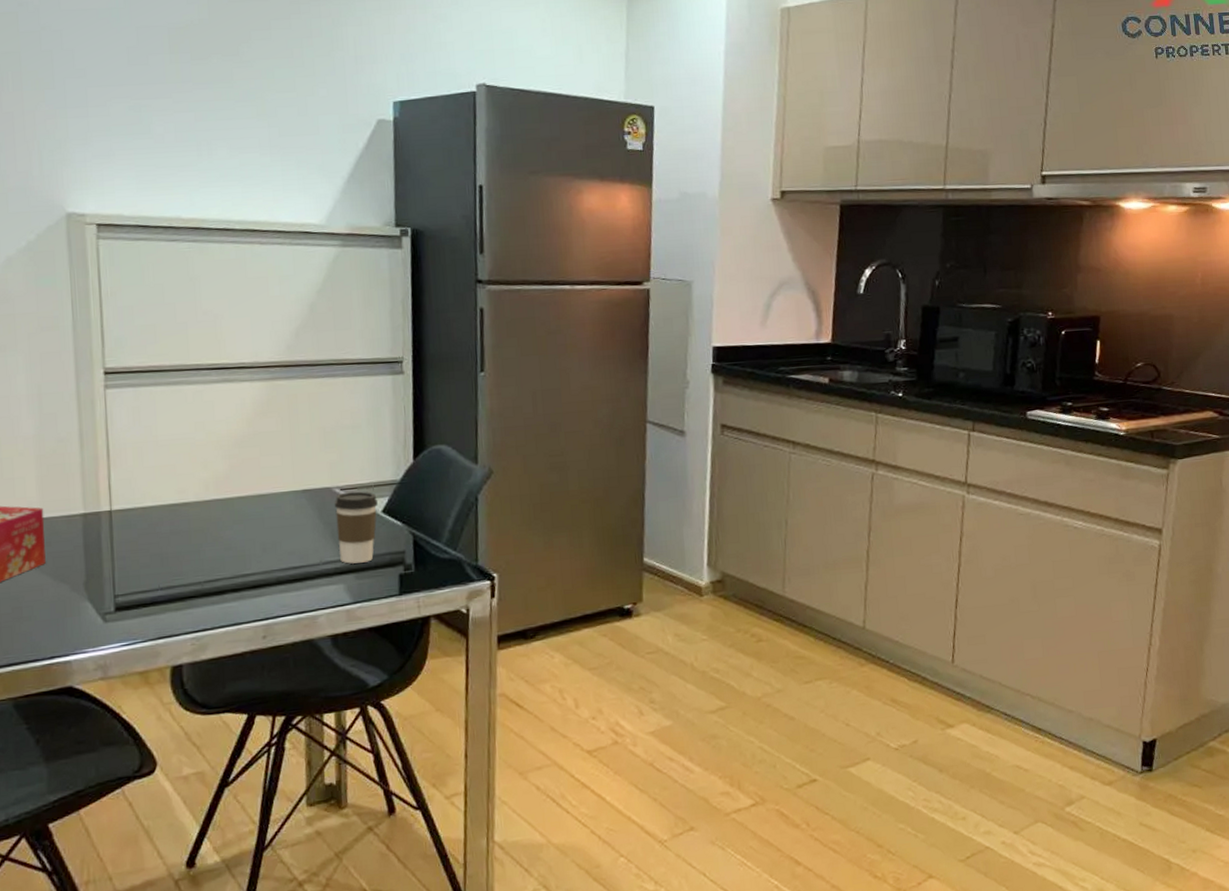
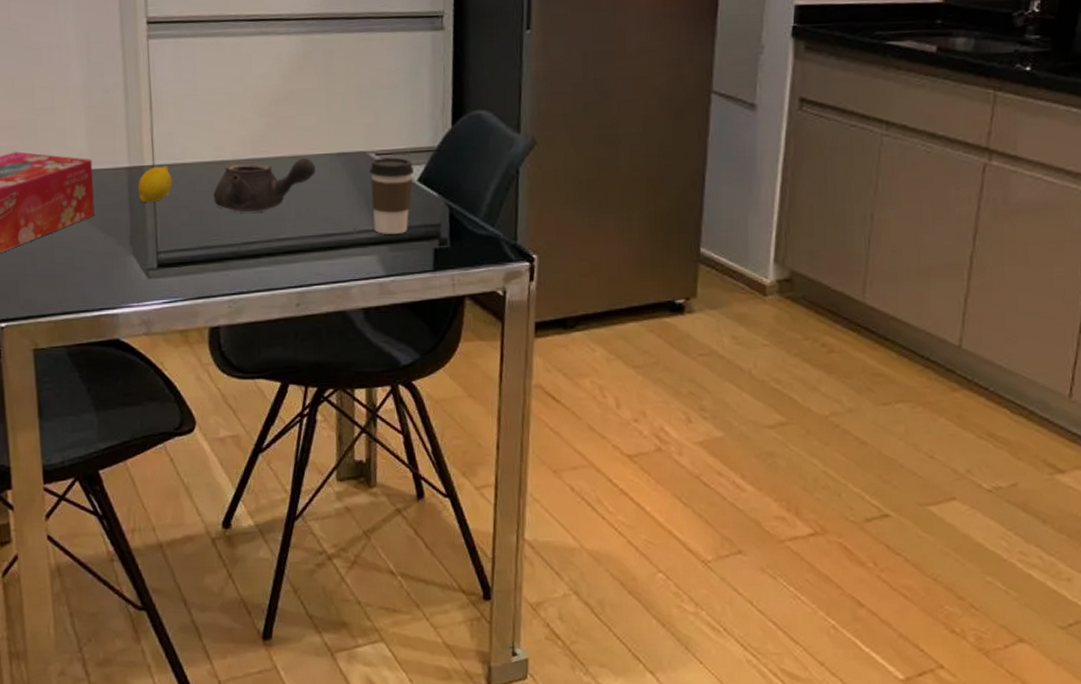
fruit: none [94,510,132,549] -> present [138,166,173,203]
teapot: none [175,495,281,552] -> present [213,157,316,213]

